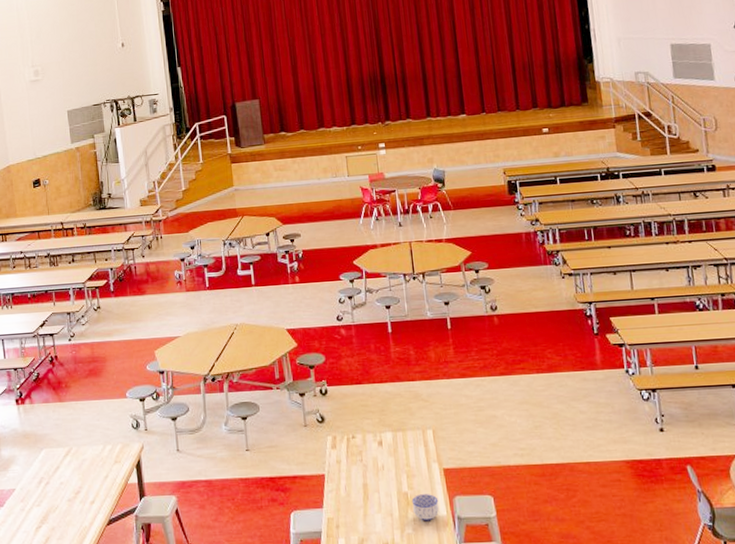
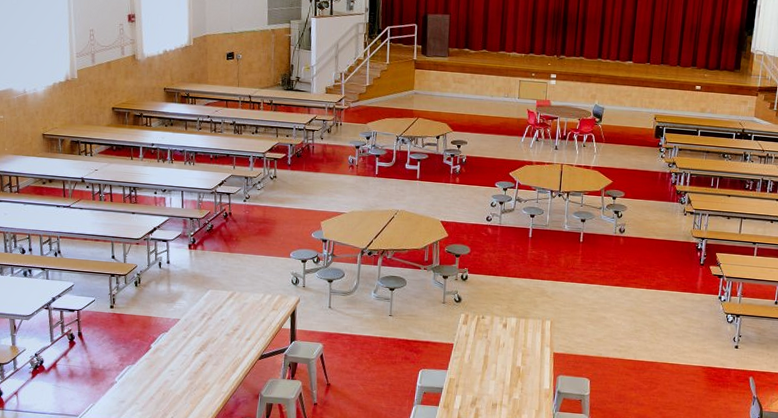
bowl: present [411,494,439,521] -> none [522,370,545,392]

